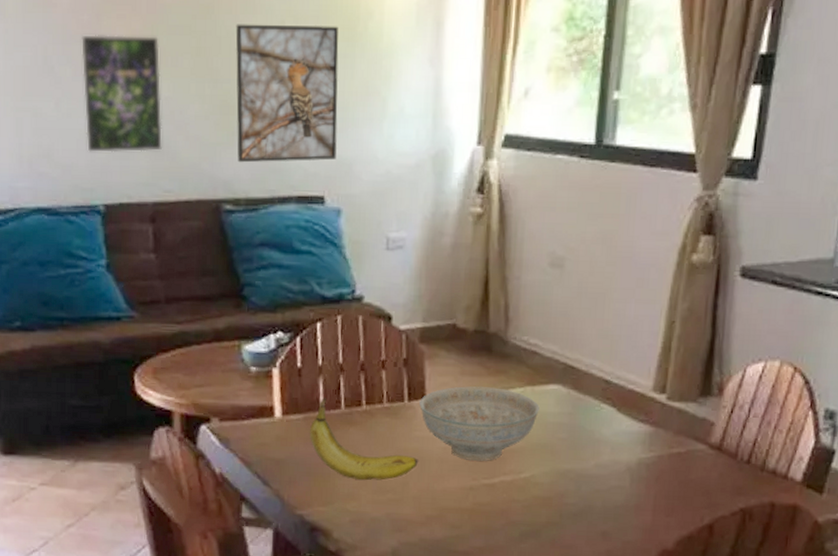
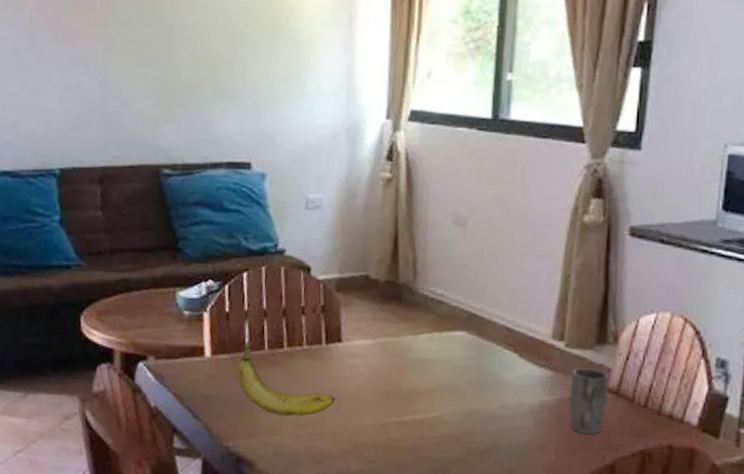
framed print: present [81,35,162,152] -> none [45,28,111,125]
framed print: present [235,24,339,163] -> none [175,18,264,134]
decorative bowl: present [419,386,540,461] -> none [336,331,447,400]
mug: none [668,422,712,493] -> present [569,368,610,435]

